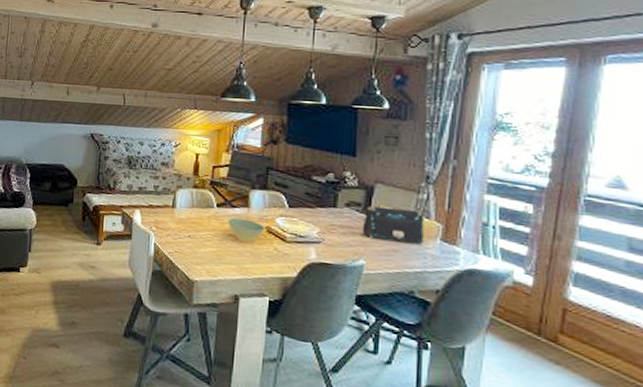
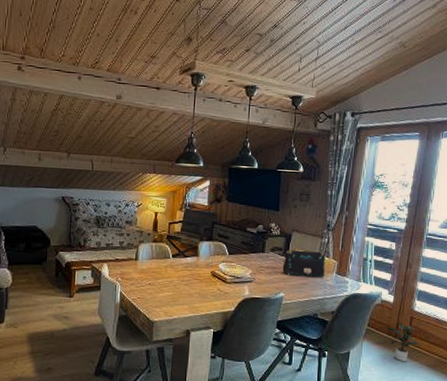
bowl: present [227,218,265,244] -> none [181,266,211,287]
potted plant: none [524,315,584,372] -> present [387,323,422,362]

